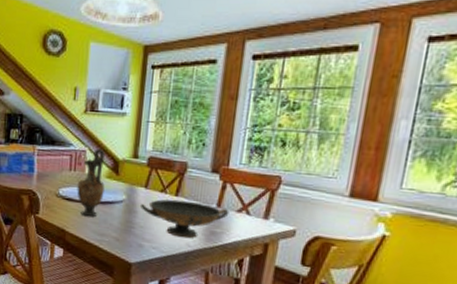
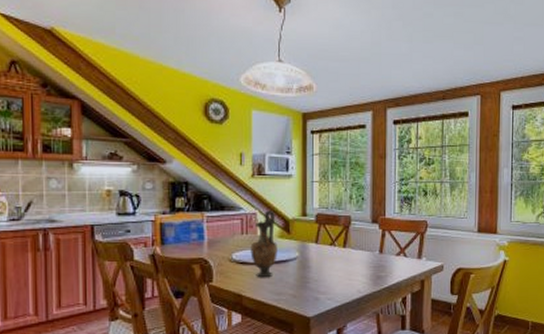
decorative bowl: present [141,199,230,238] -> none [313,250,390,285]

